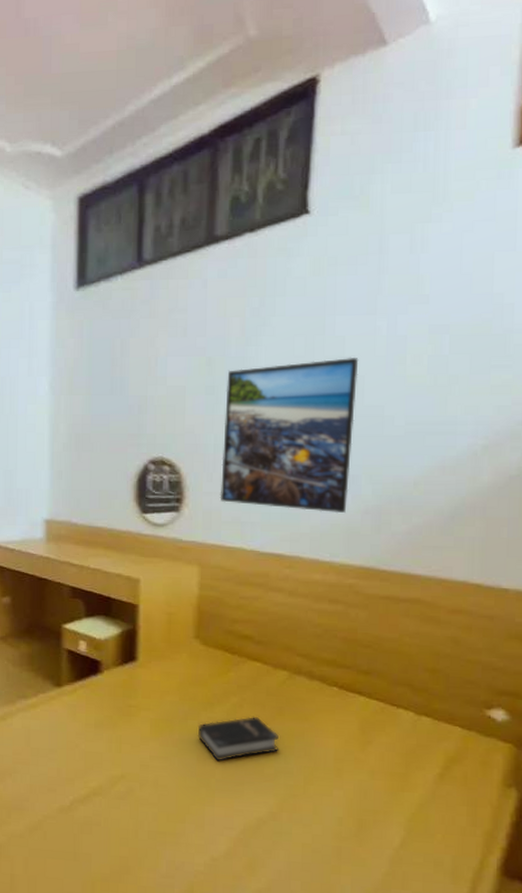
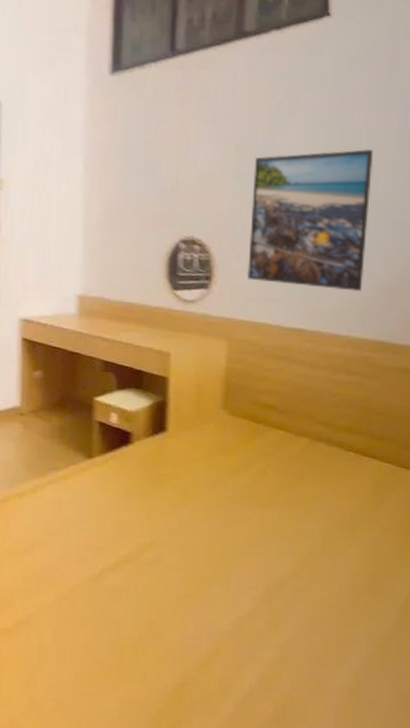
hardback book: present [197,716,279,762] -> none [224,481,300,525]

